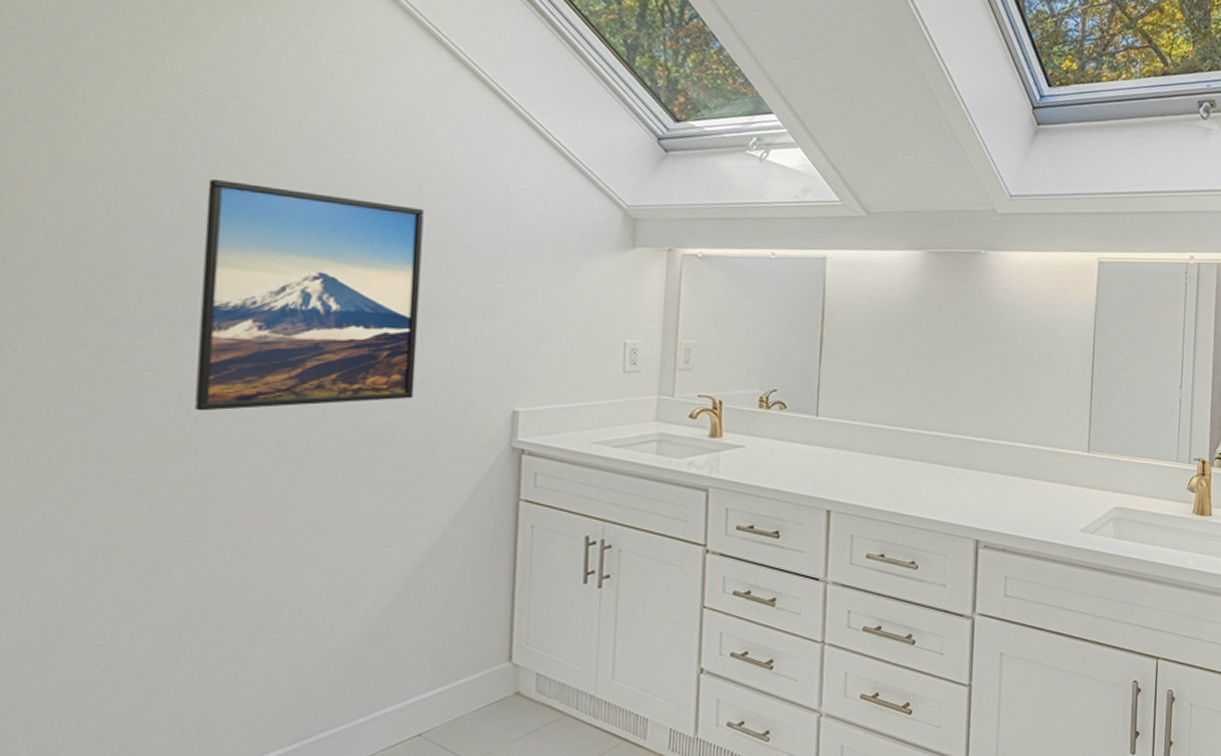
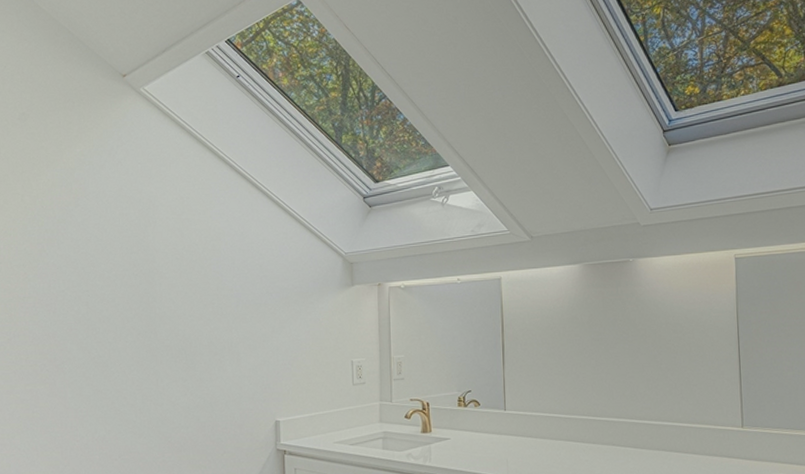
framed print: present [195,179,424,411] -> none [64,266,207,435]

